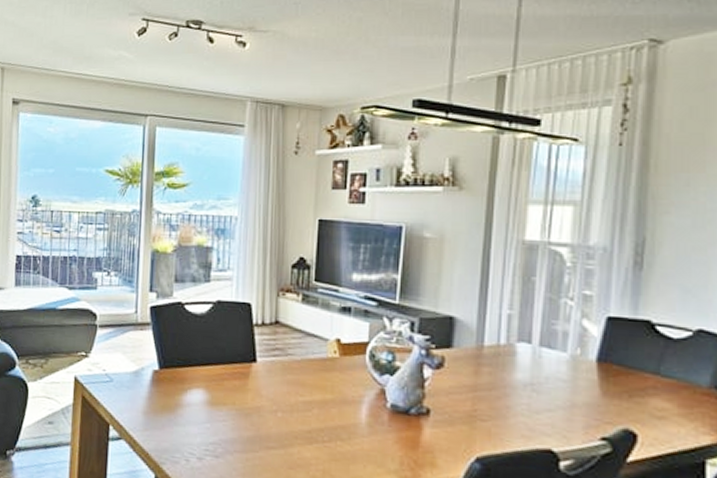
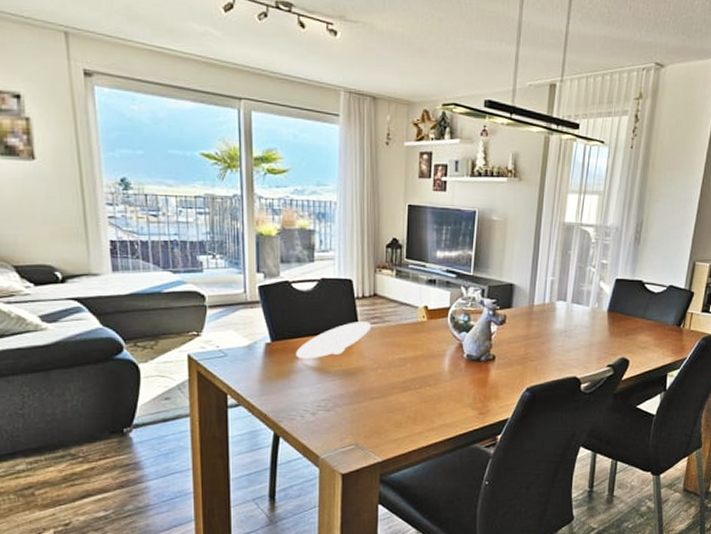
plate: none [185,352,270,393] -> present [296,322,371,358]

